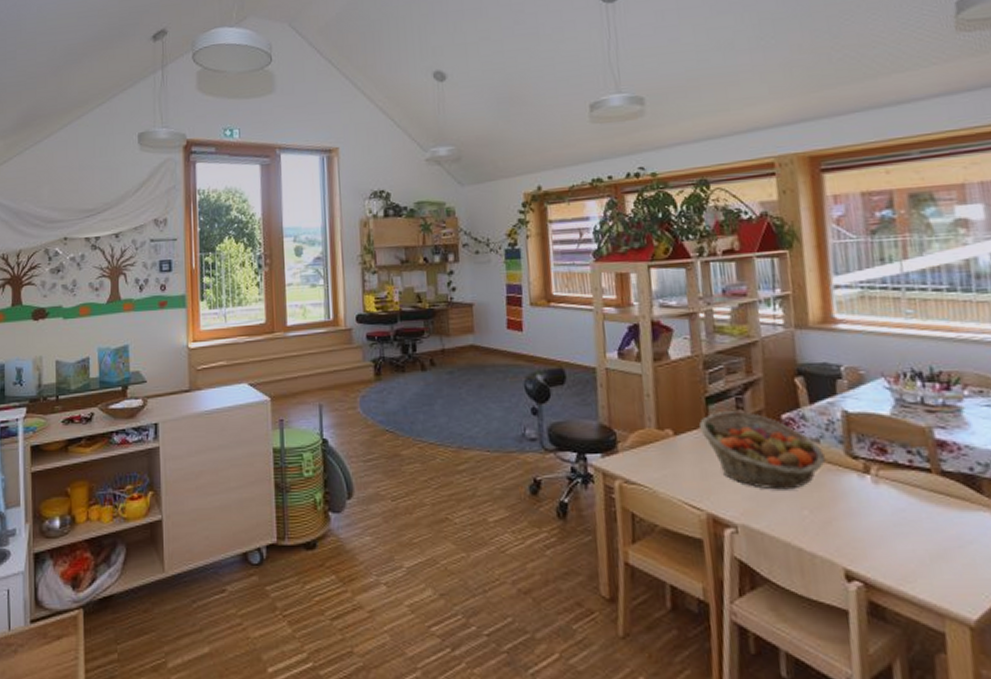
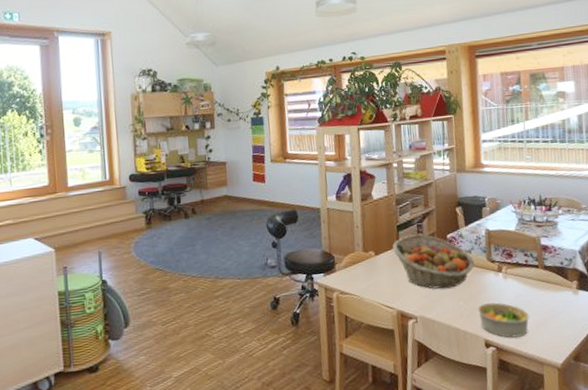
bowl: none [831,517,919,573] -> present [477,302,530,339]

